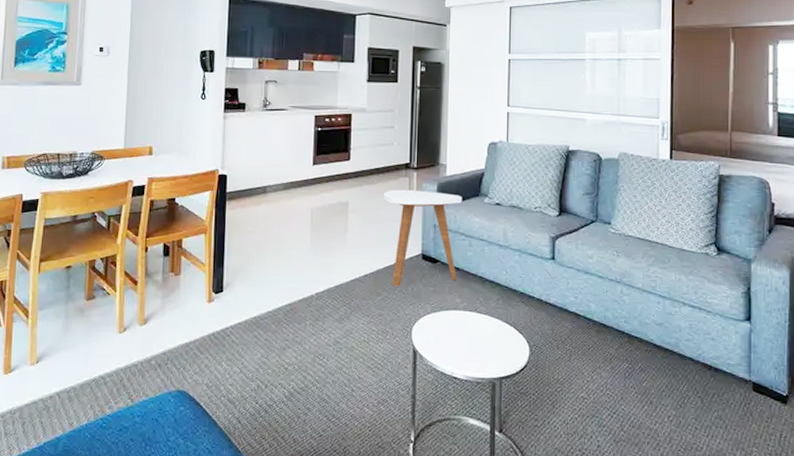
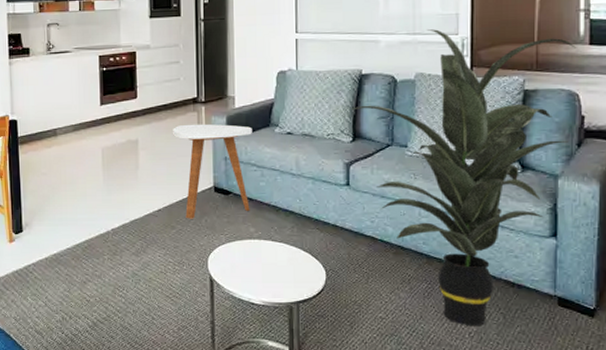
indoor plant: none [558,112,767,409] -> present [351,29,577,325]

